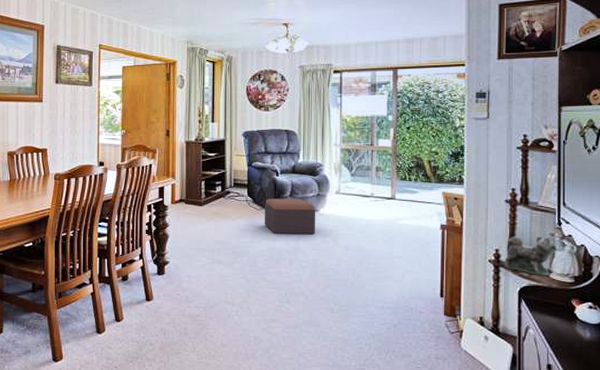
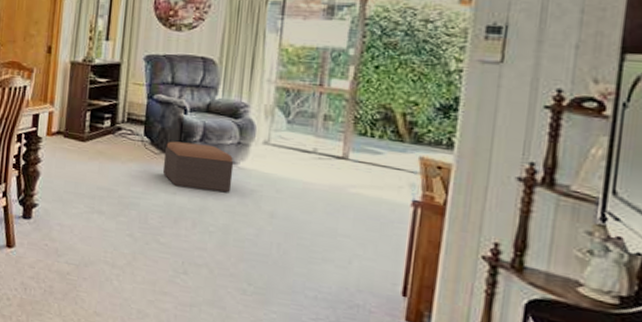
figurine: present [503,236,553,276] -> none [504,228,590,291]

